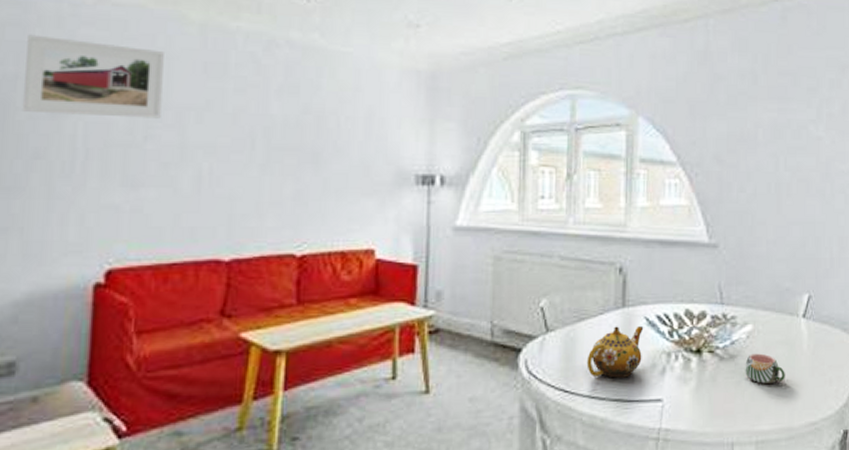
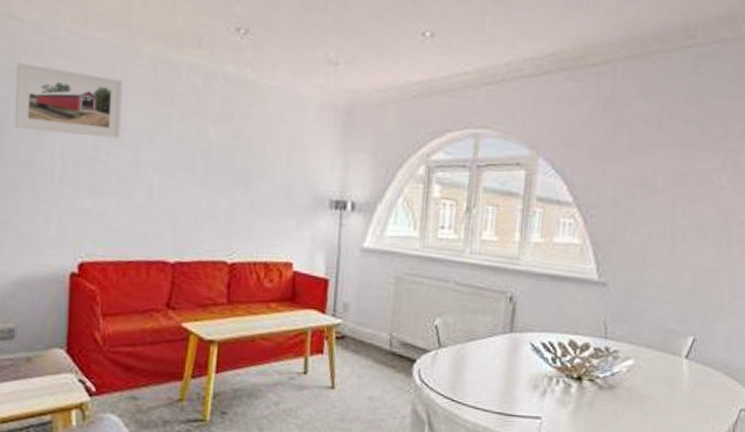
teapot: present [586,325,644,378] -> none [473,348,529,395]
mug: present [745,353,785,385] -> none [622,386,662,416]

